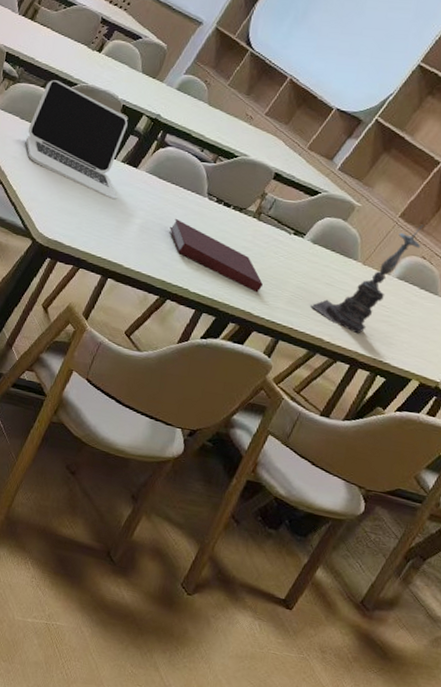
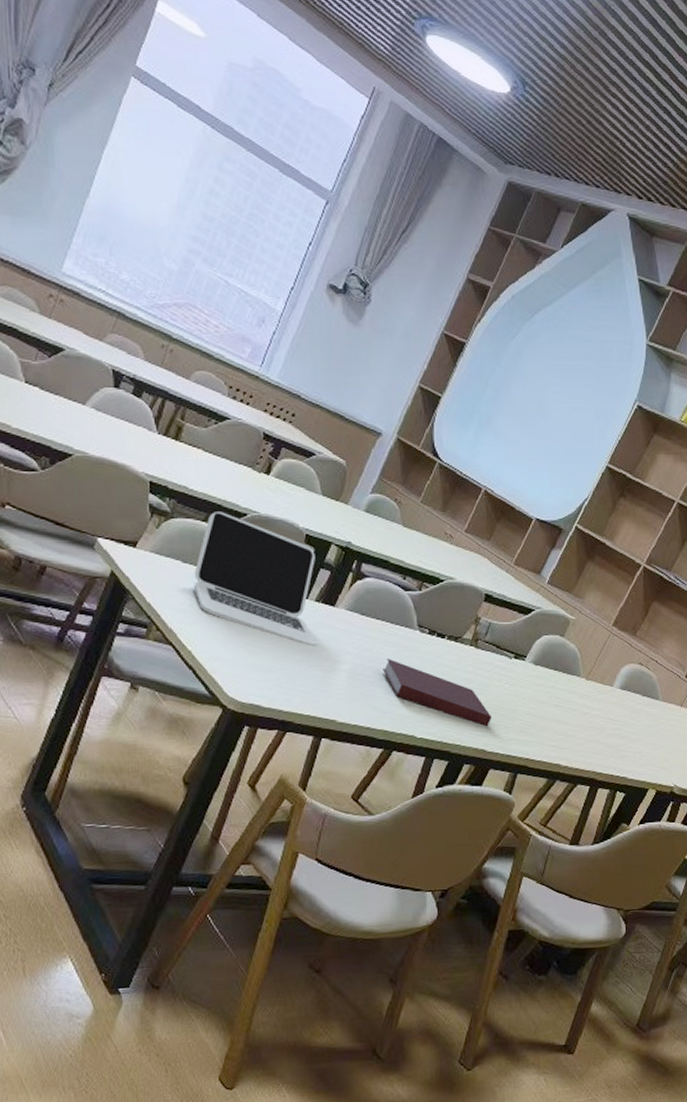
candle holder: present [310,224,424,334] -> none [543,630,637,753]

